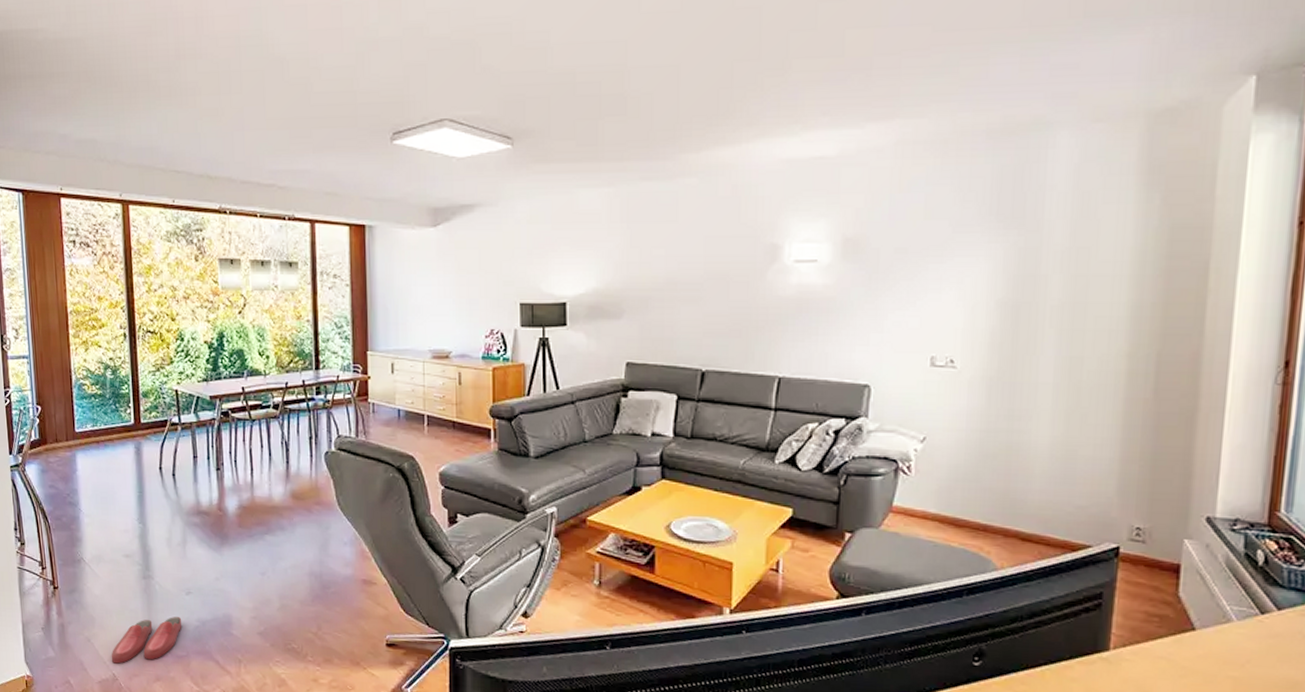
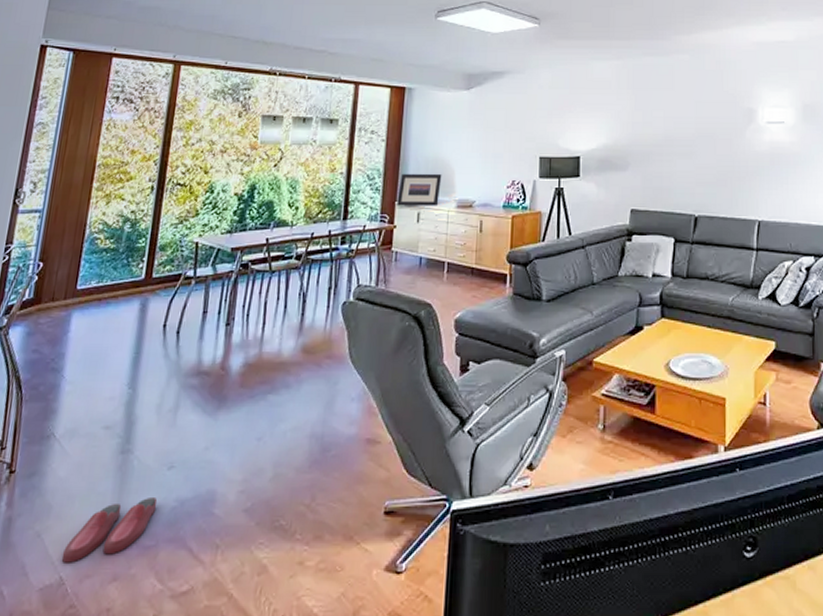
picture frame: none [368,322,414,357] -> present [397,174,442,206]

